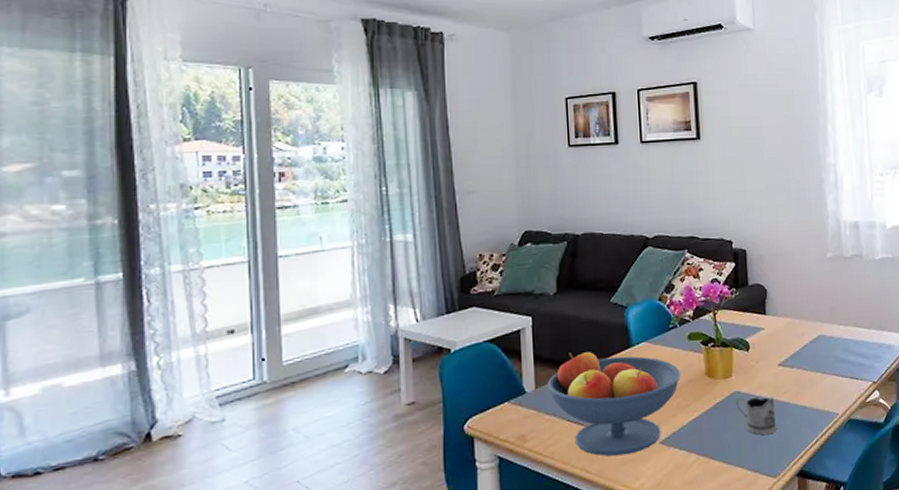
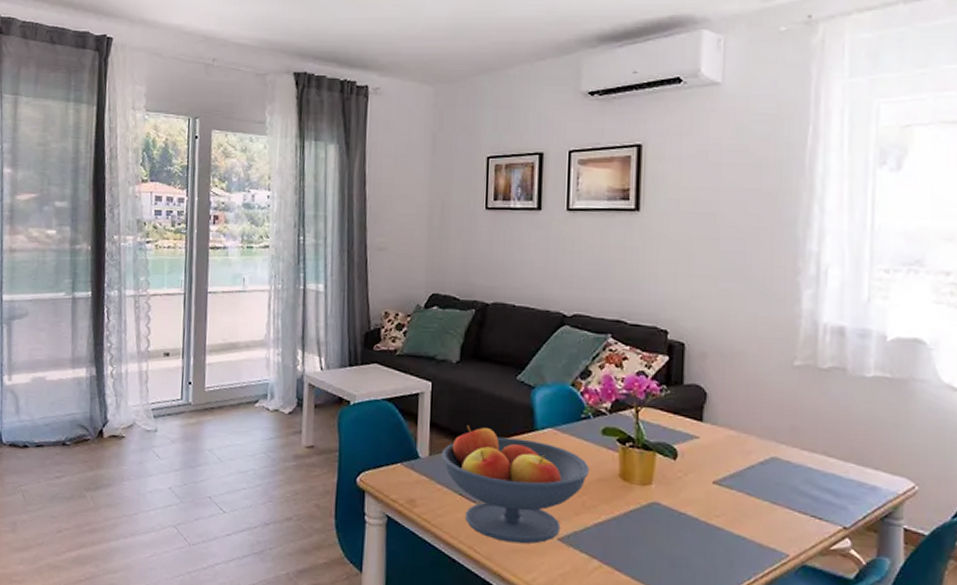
tea glass holder: present [736,396,777,435] -> none [653,509,704,559]

